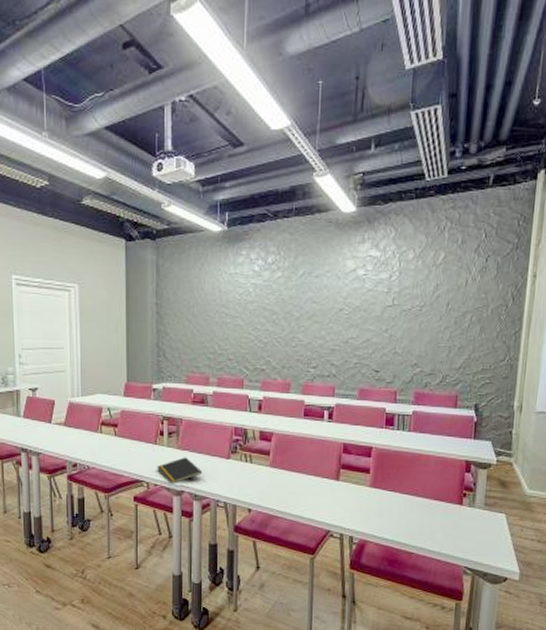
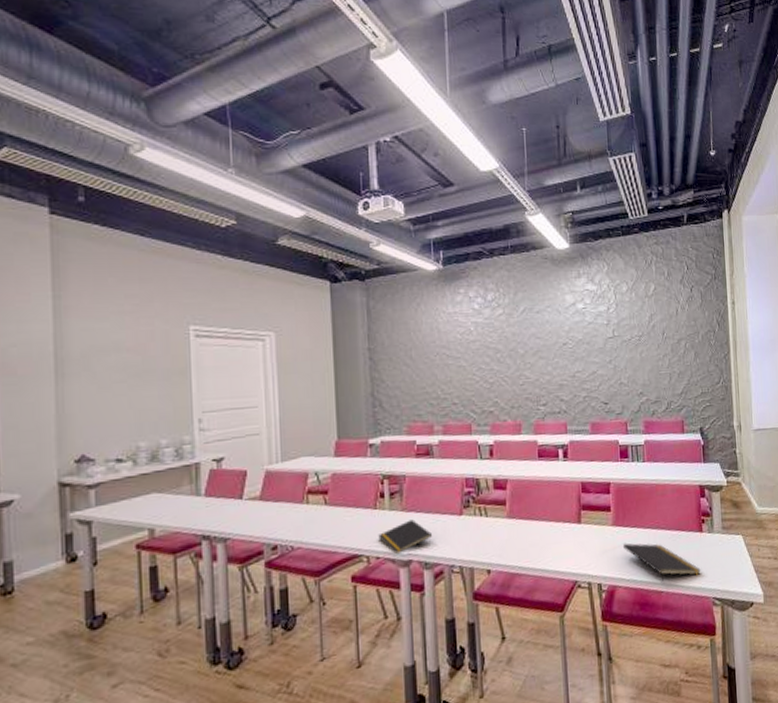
notepad: none [377,504,456,546] -> present [622,543,701,584]

